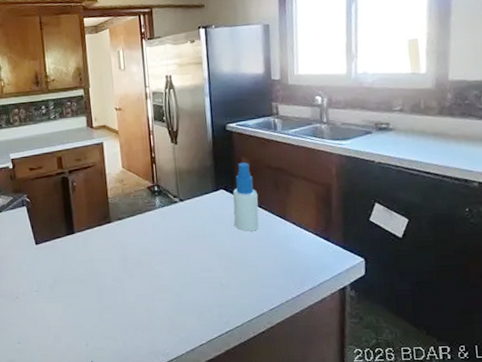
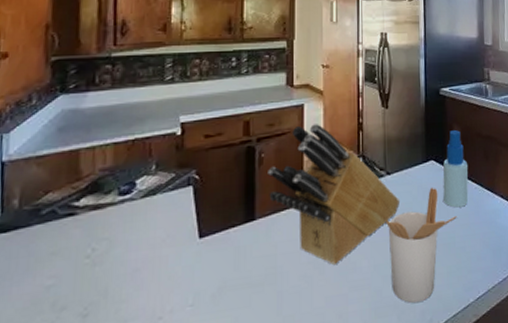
knife block: none [80,157,194,271] -> present [268,123,401,265]
utensil holder: none [181,213,249,308] -> present [385,187,457,304]

